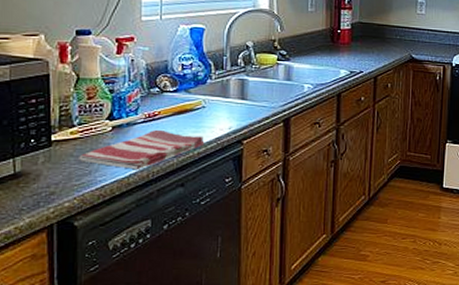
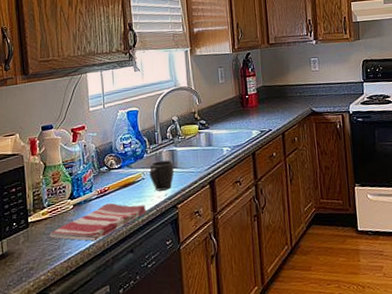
mug: none [212,89,243,123] -> present [149,159,174,191]

